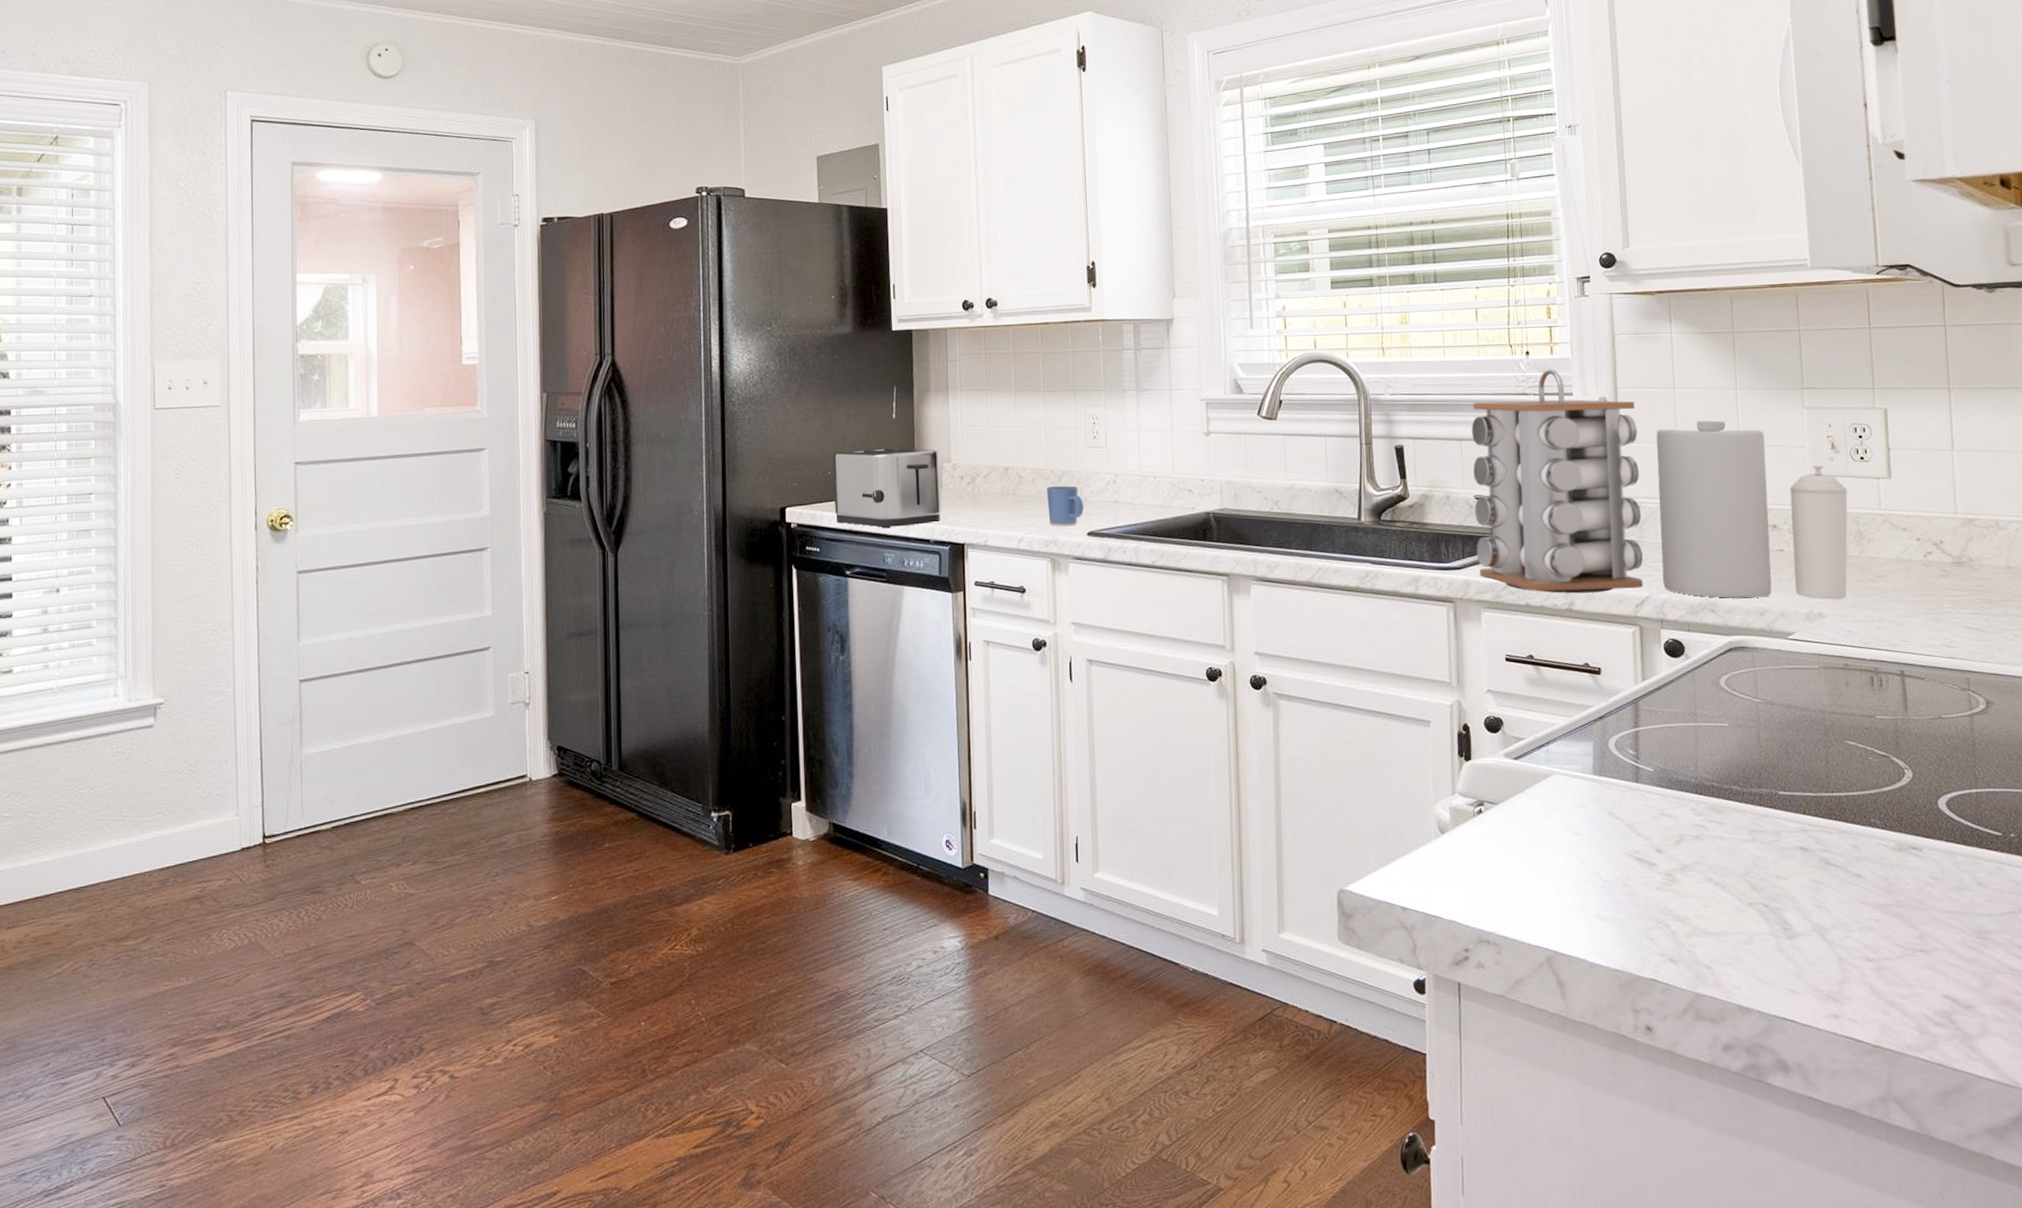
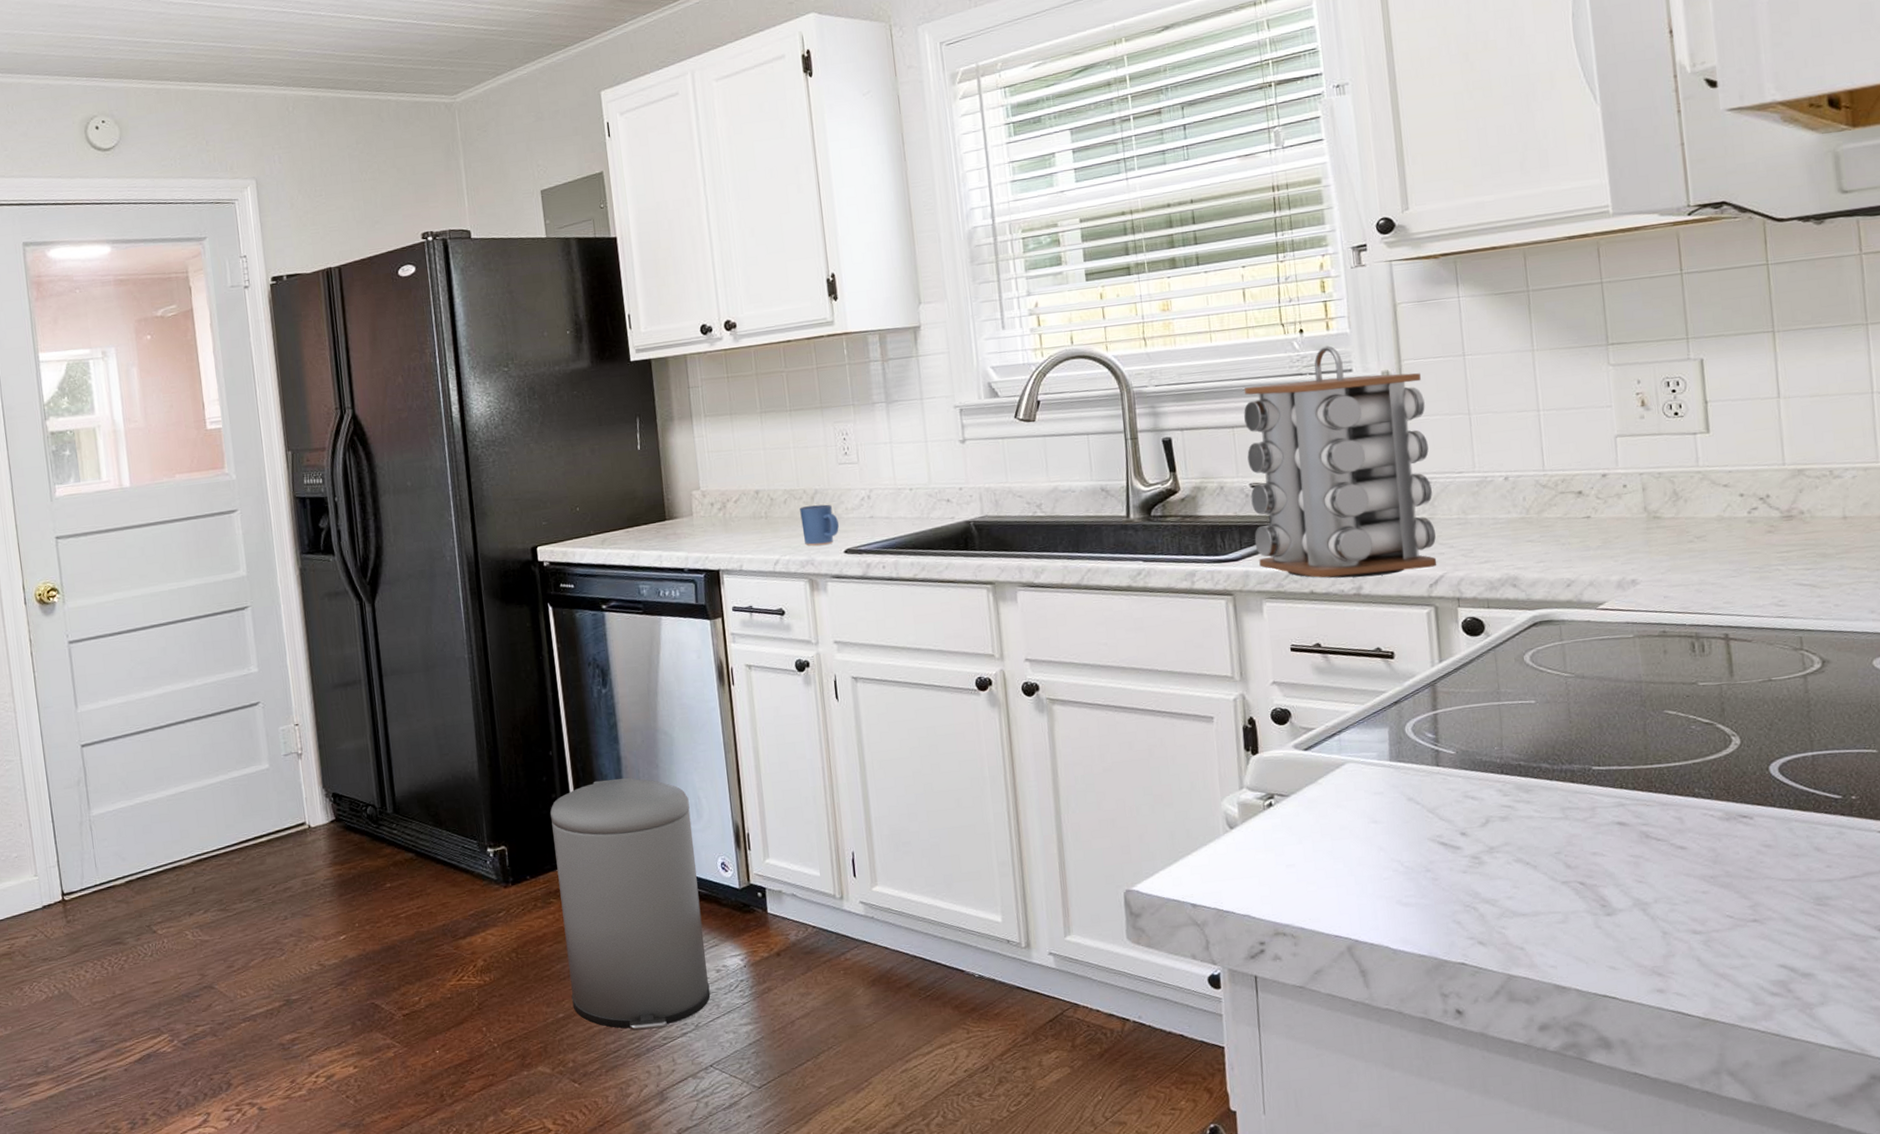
pedal bin: none [778,747,926,1011] -> present [550,778,711,1031]
toaster: present [833,447,942,529] -> none [580,477,694,561]
paper towel holder: present [1656,420,1772,599] -> none [1445,385,1579,572]
canister: present [1790,465,1848,600] -> none [1596,424,1663,566]

